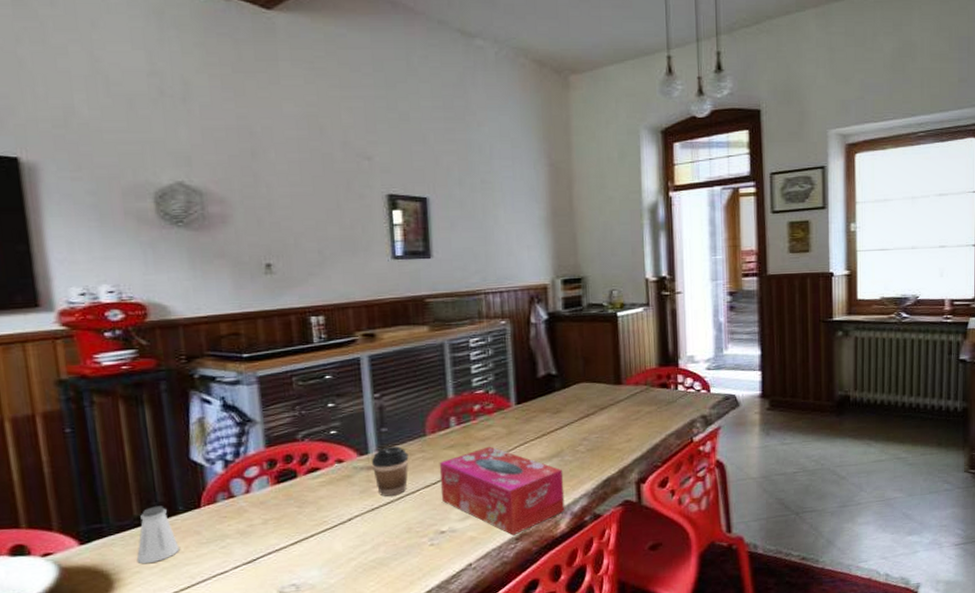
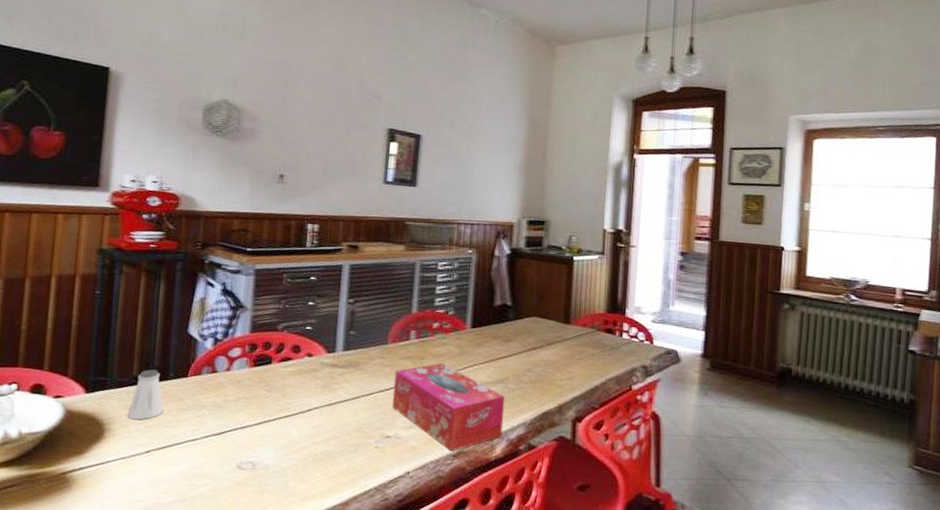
coffee cup: present [371,446,409,497] -> none [336,349,370,395]

